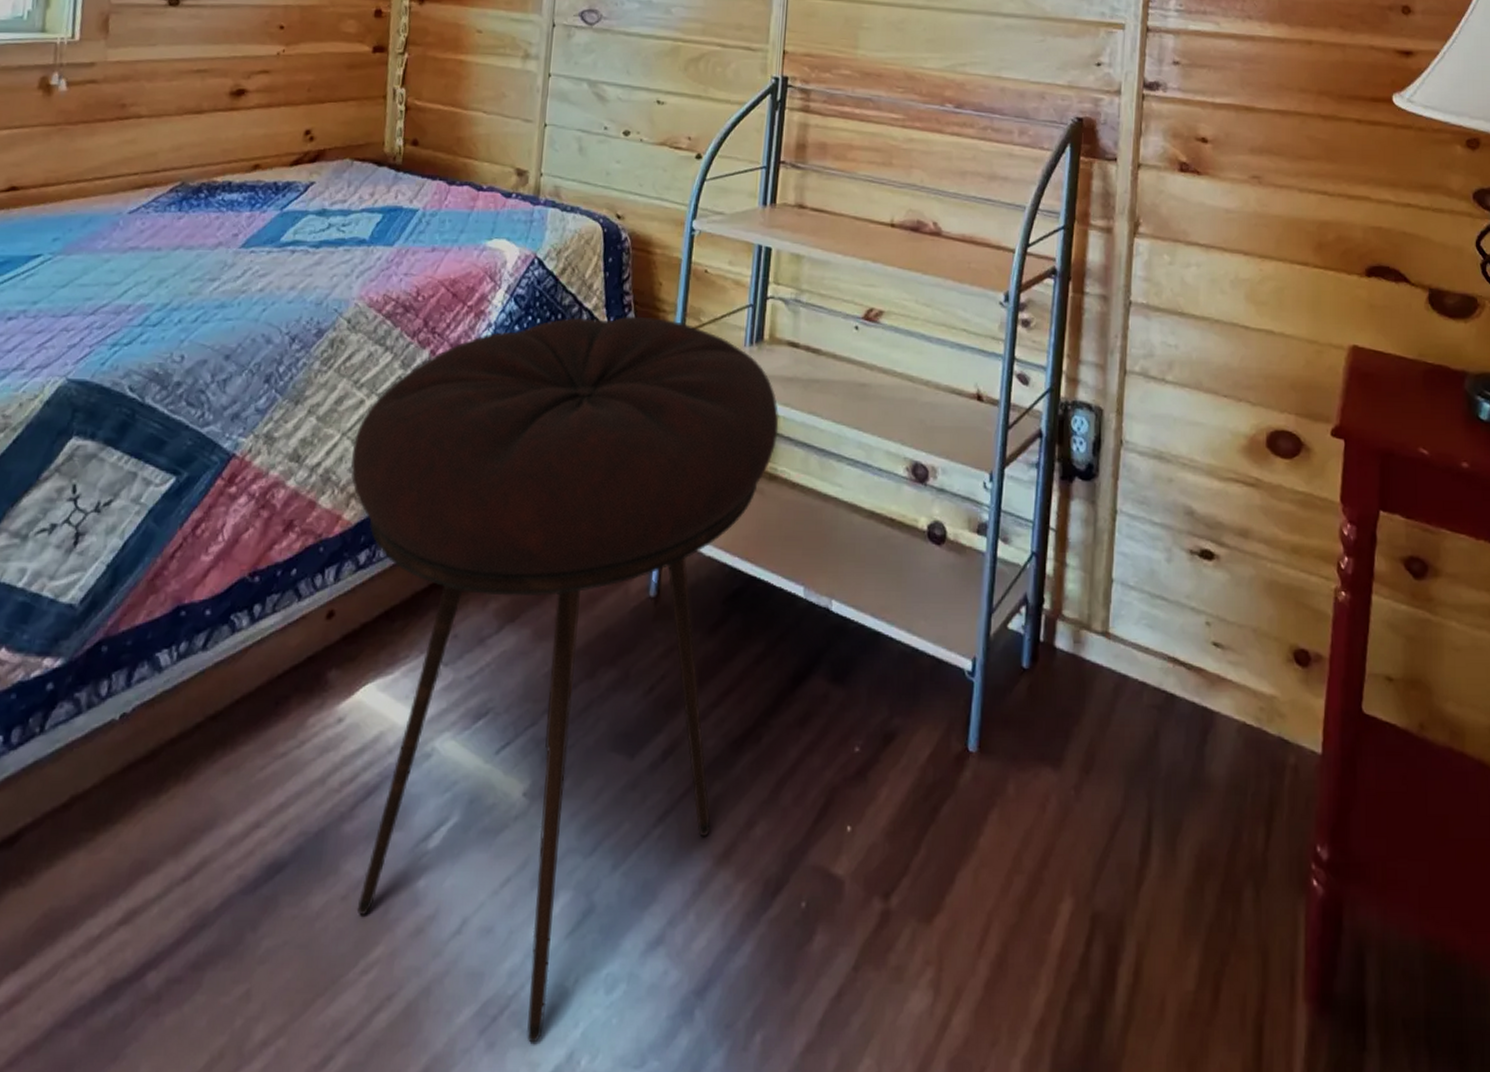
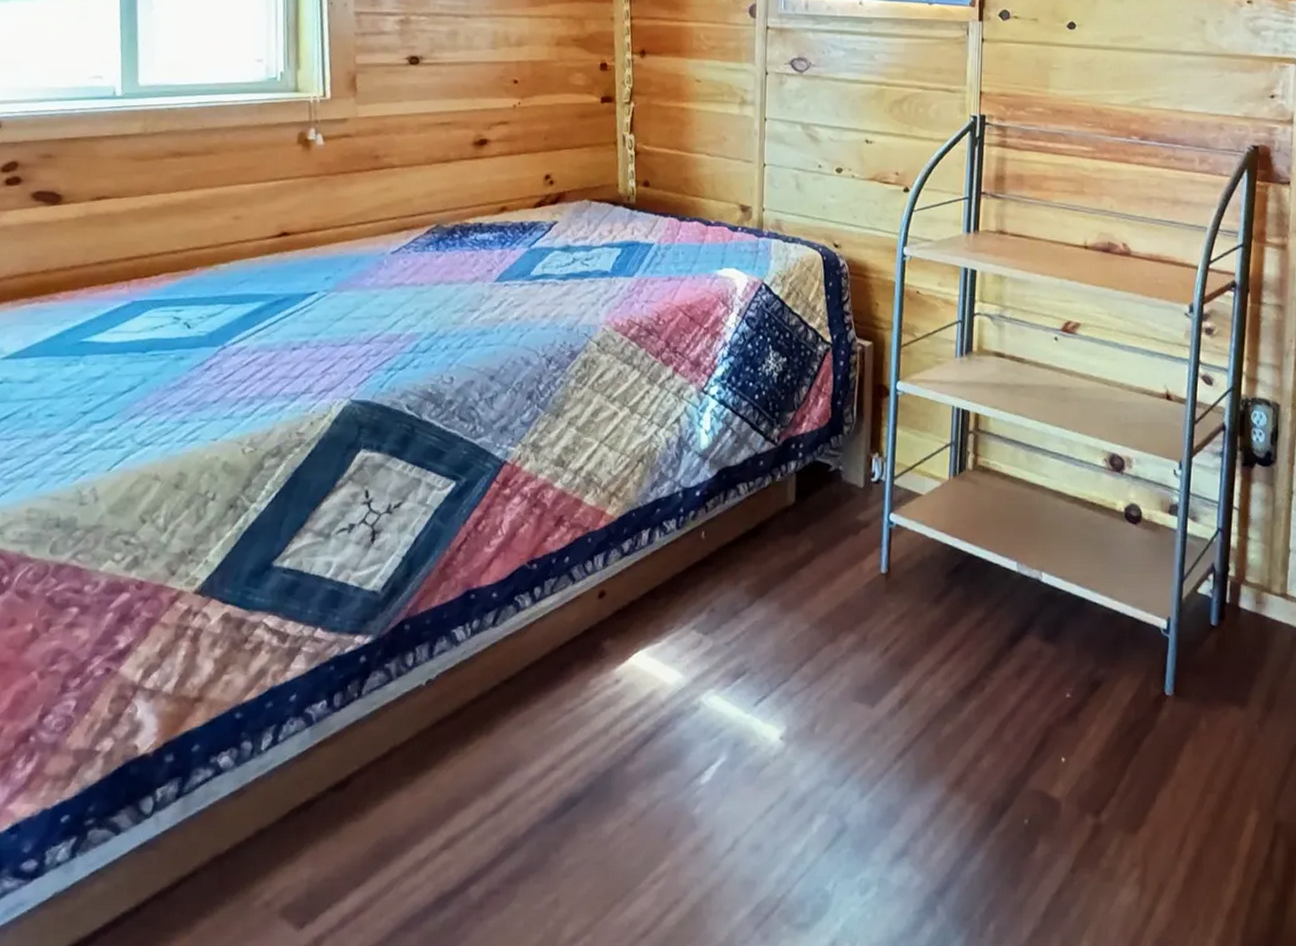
stool: present [351,316,779,1043] -> none [609,333,989,935]

